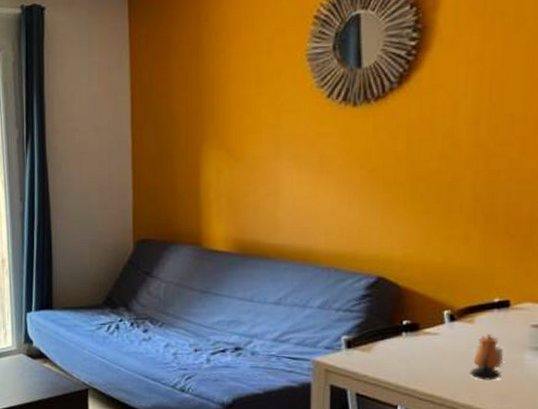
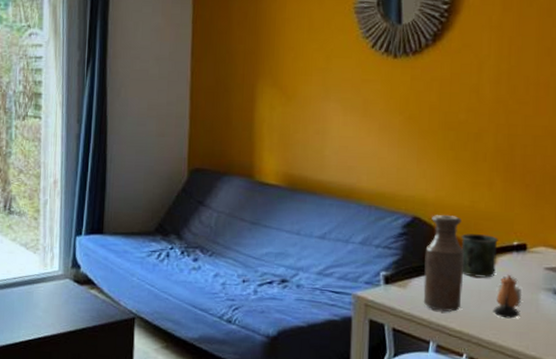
bottle: none [389,274,437,375] -> present [423,215,465,312]
mug: none [432,292,476,338] -> present [461,234,498,278]

